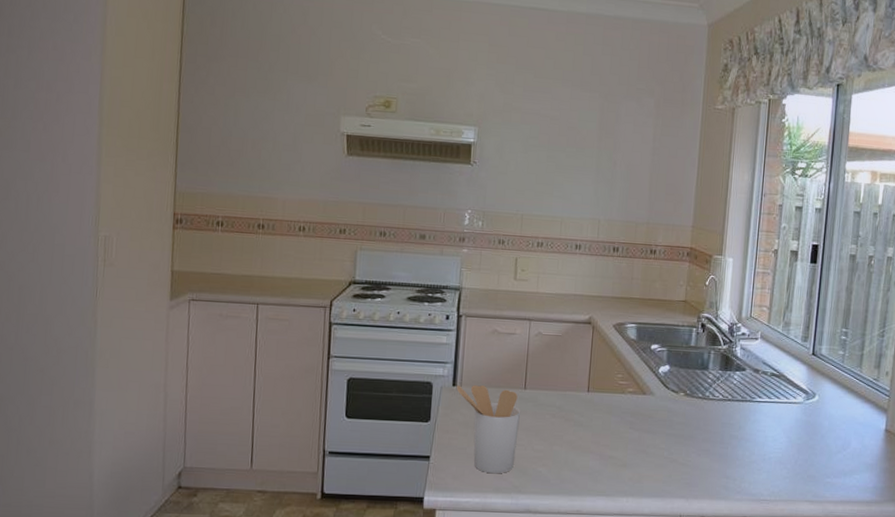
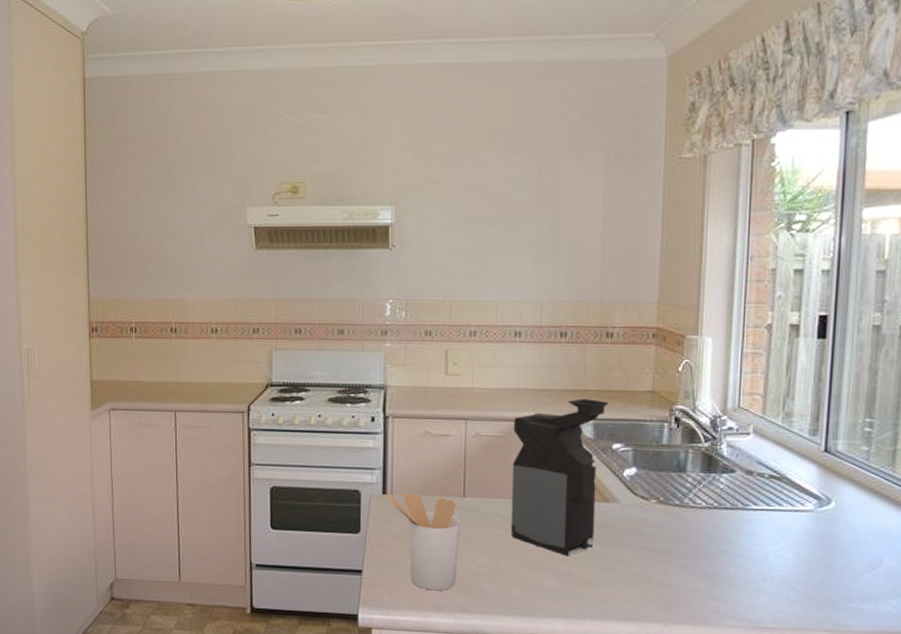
coffee maker: none [564,305,650,441] -> present [510,399,609,556]

